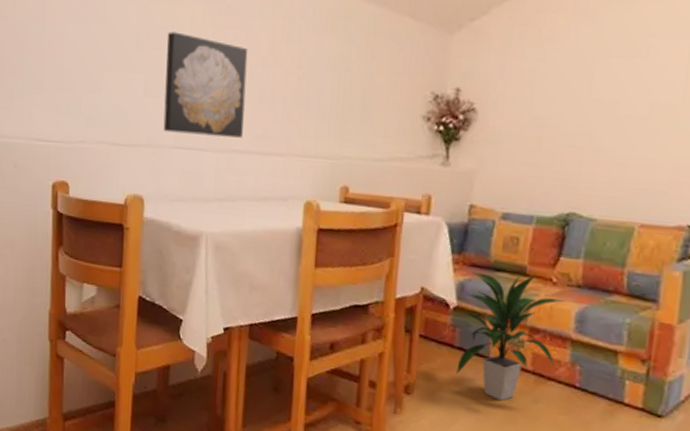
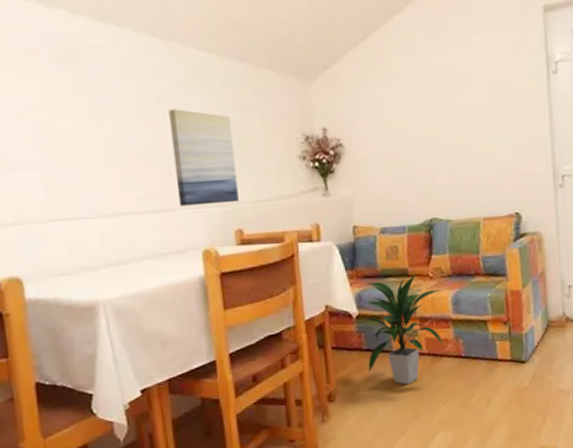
wall art: present [163,32,248,138] -> none [17,102,125,207]
wall art: none [291,51,358,157] -> present [168,109,239,206]

